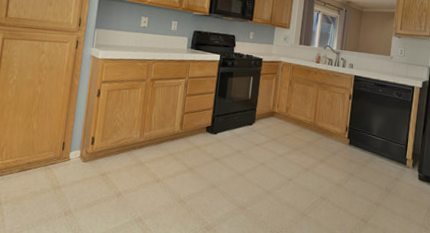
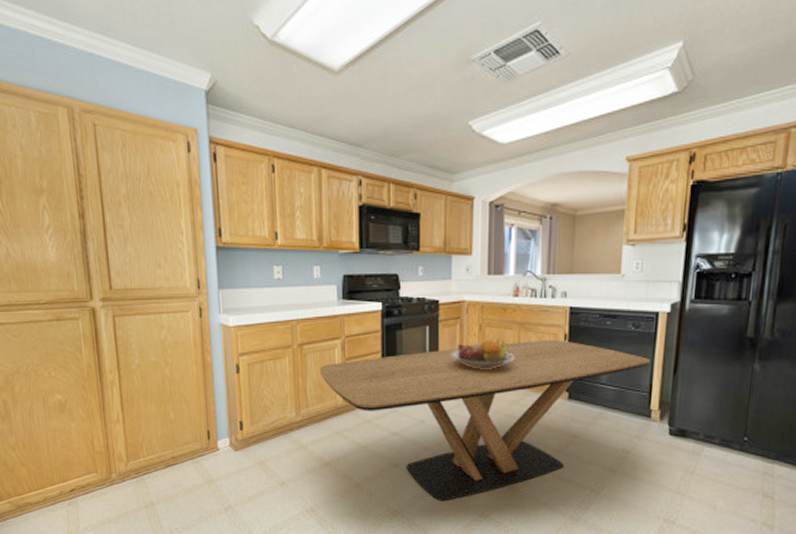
dining table: none [164,96,408,220] -> present [319,340,651,501]
fruit bowl: none [267,92,313,116] -> present [451,339,514,369]

